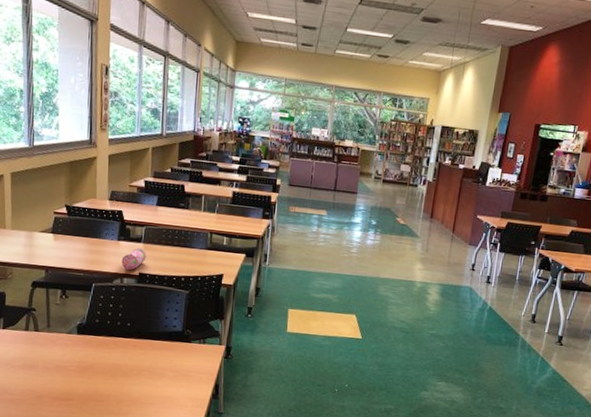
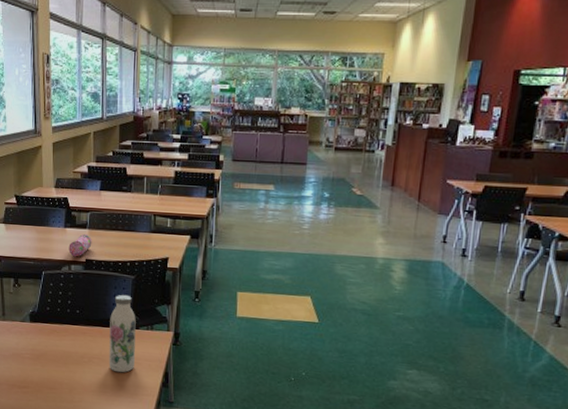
water bottle: none [159,308,189,385] -> present [109,294,136,373]

